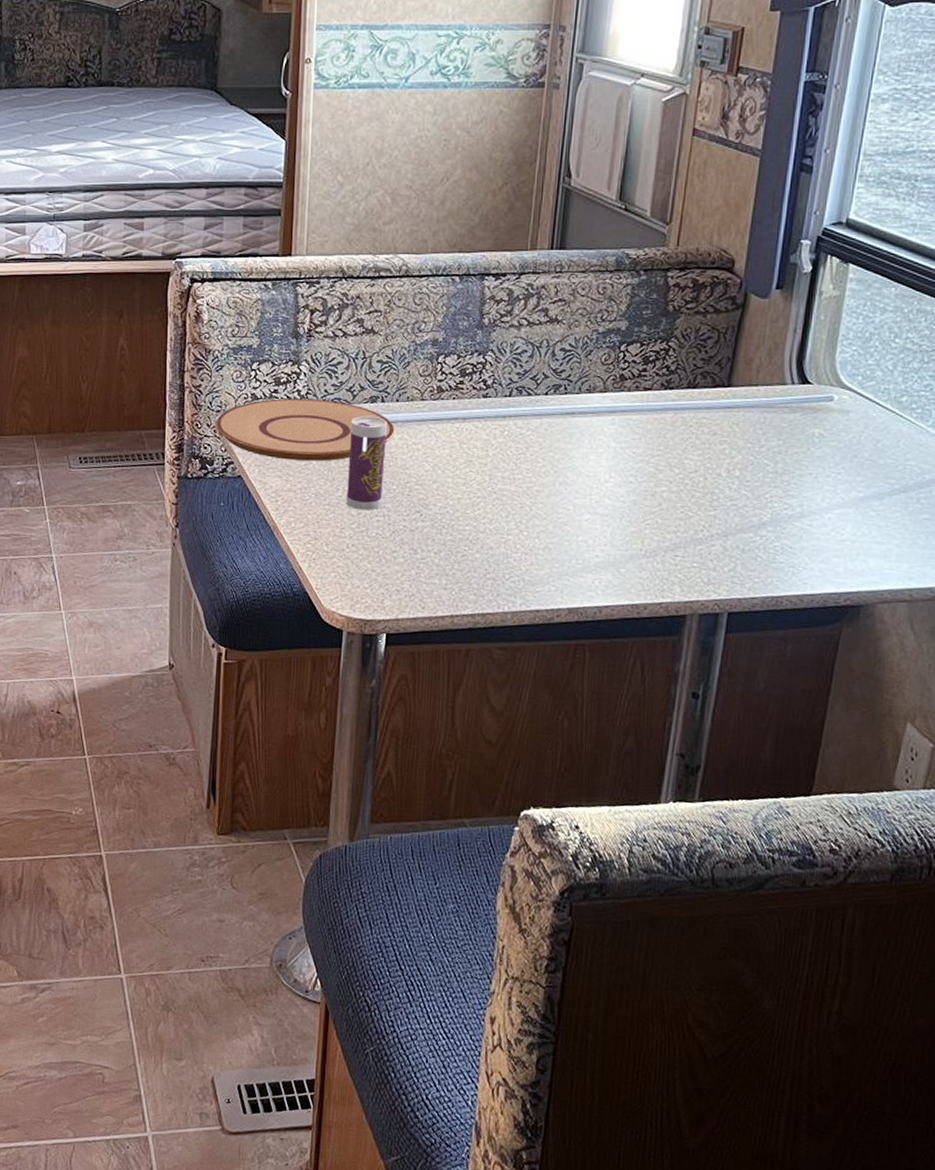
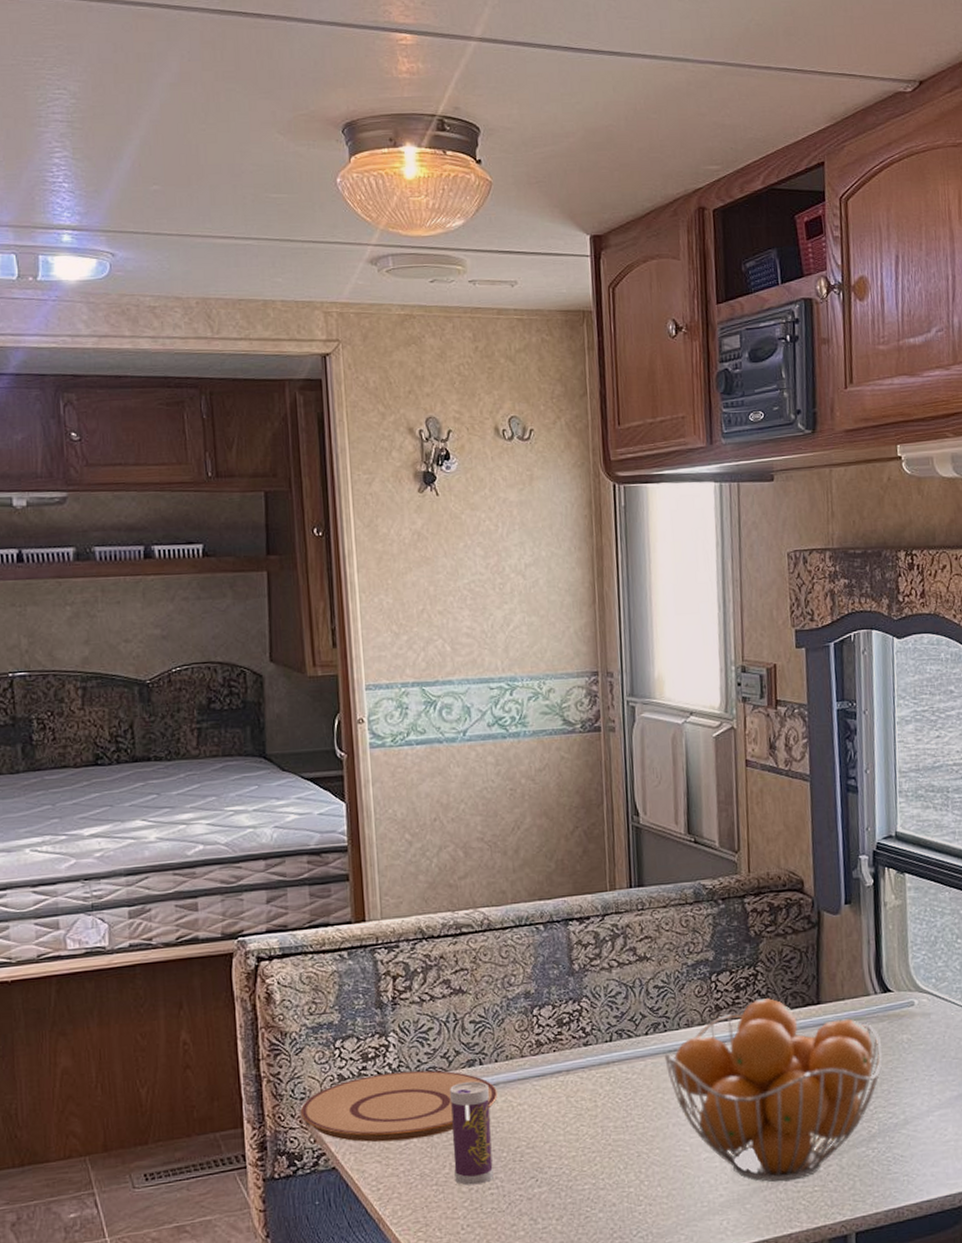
fruit basket: none [561,374,790,554] -> present [664,998,882,1182]

